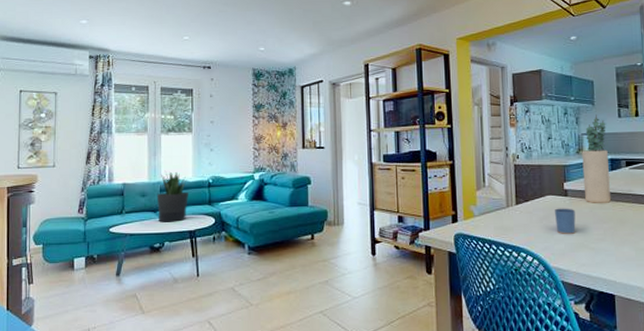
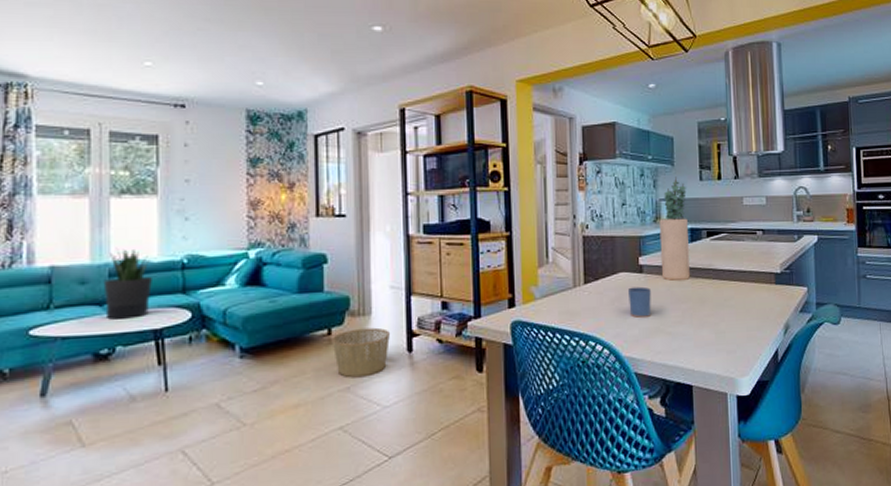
basket: none [314,235,358,274] -> present [331,327,390,378]

